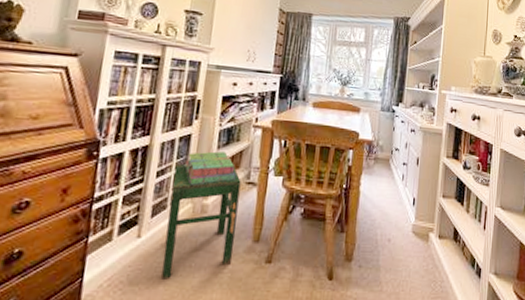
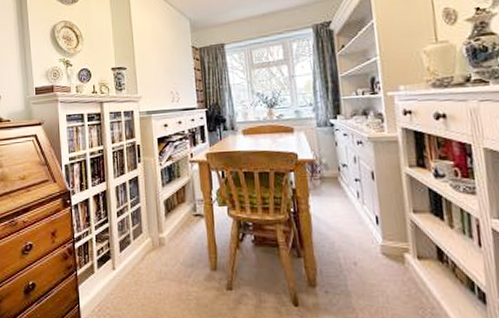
stool: present [161,164,241,280] -> none [130,202,196,306]
stack of books: present [184,151,236,185] -> none [138,189,183,221]

